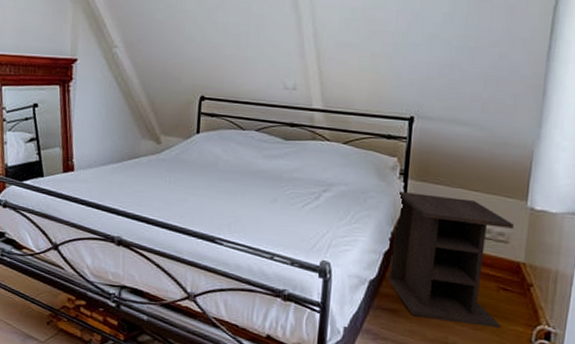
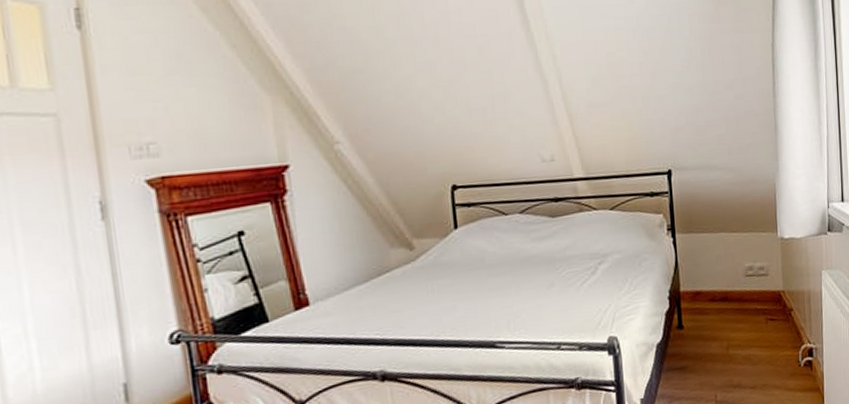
nightstand: present [388,192,514,328] -> none [670,241,774,368]

